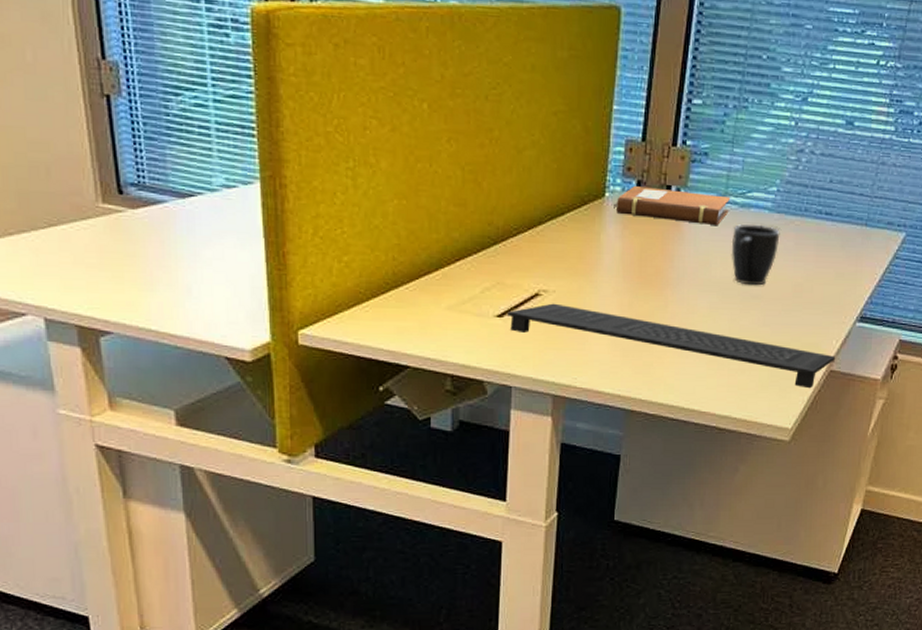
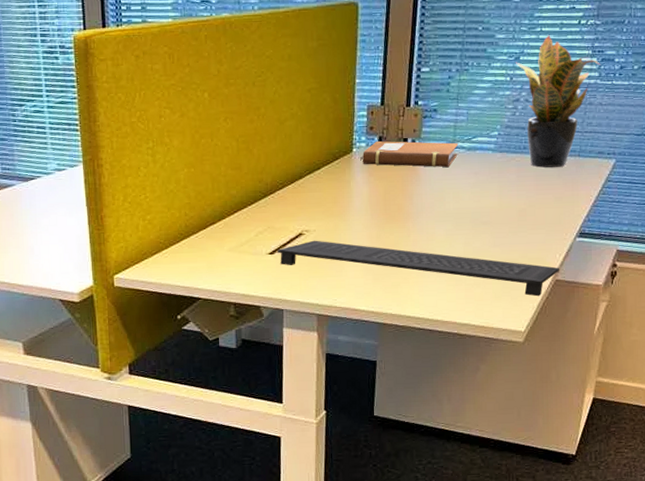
mug: present [731,223,780,286] -> none [461,163,503,214]
potted plant: none [803,74,897,236] -> present [516,35,600,168]

